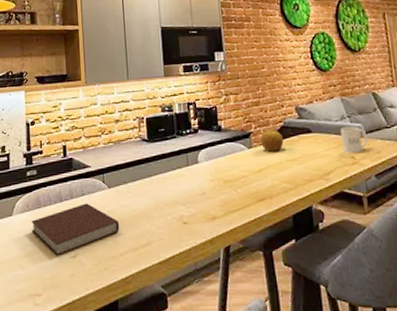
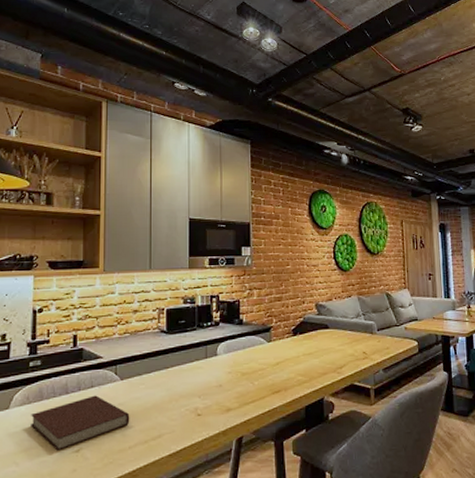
fruit: present [260,130,284,152] -> none [280,325,302,346]
mug: present [340,126,368,153] -> none [355,324,379,349]

